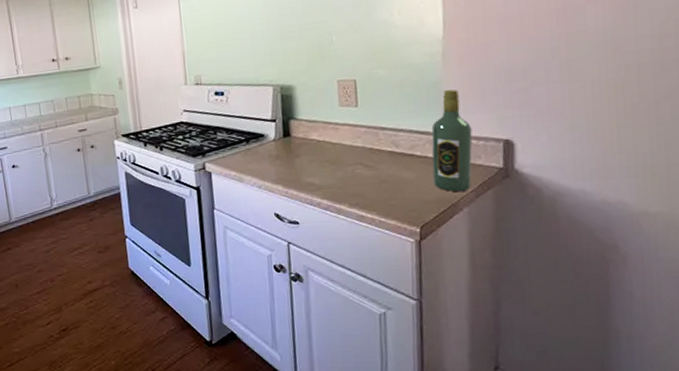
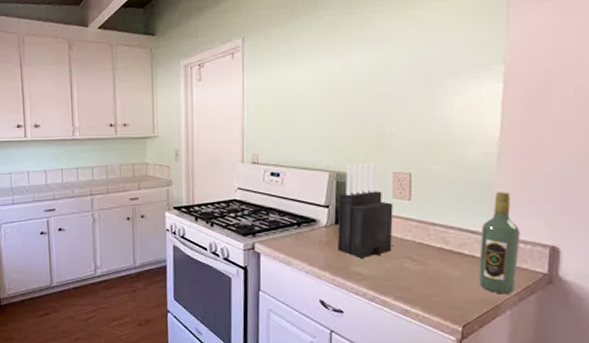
knife block: none [284,72,343,169] -> present [337,162,393,259]

